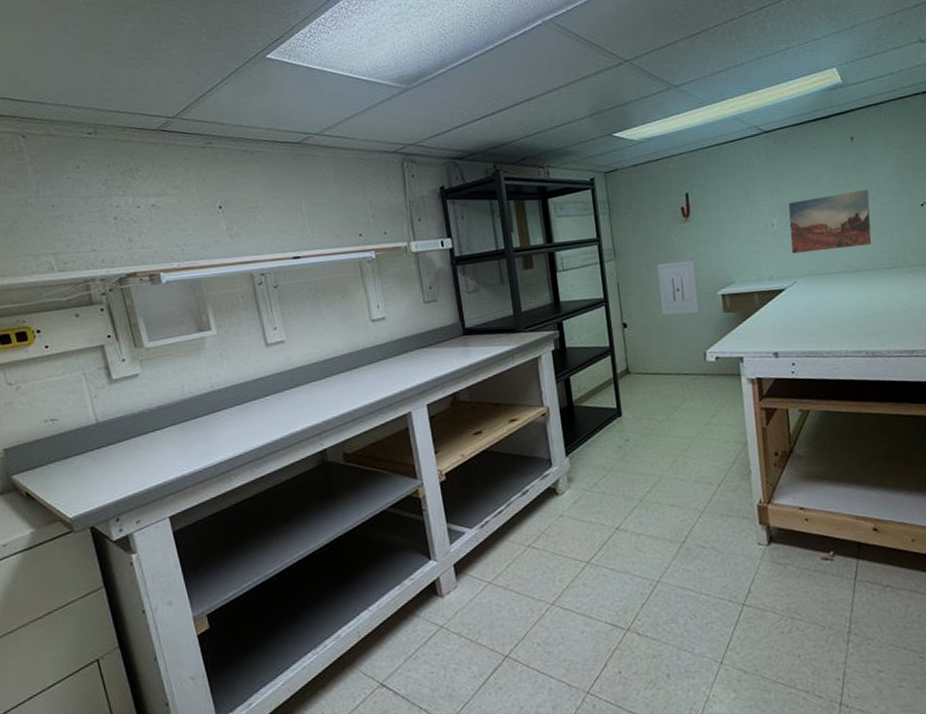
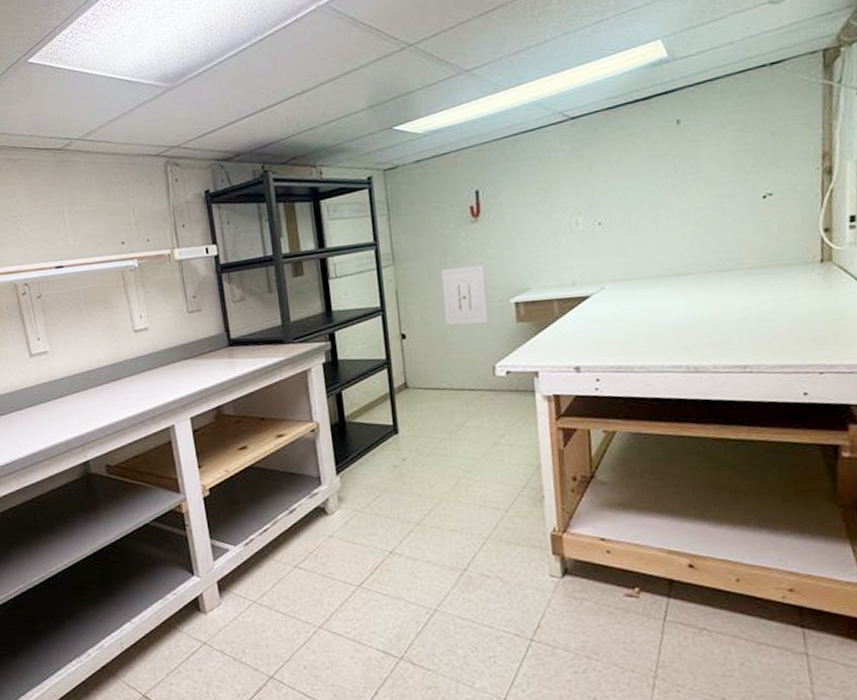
wall art: present [788,189,872,254] -> none [597,180,699,256]

